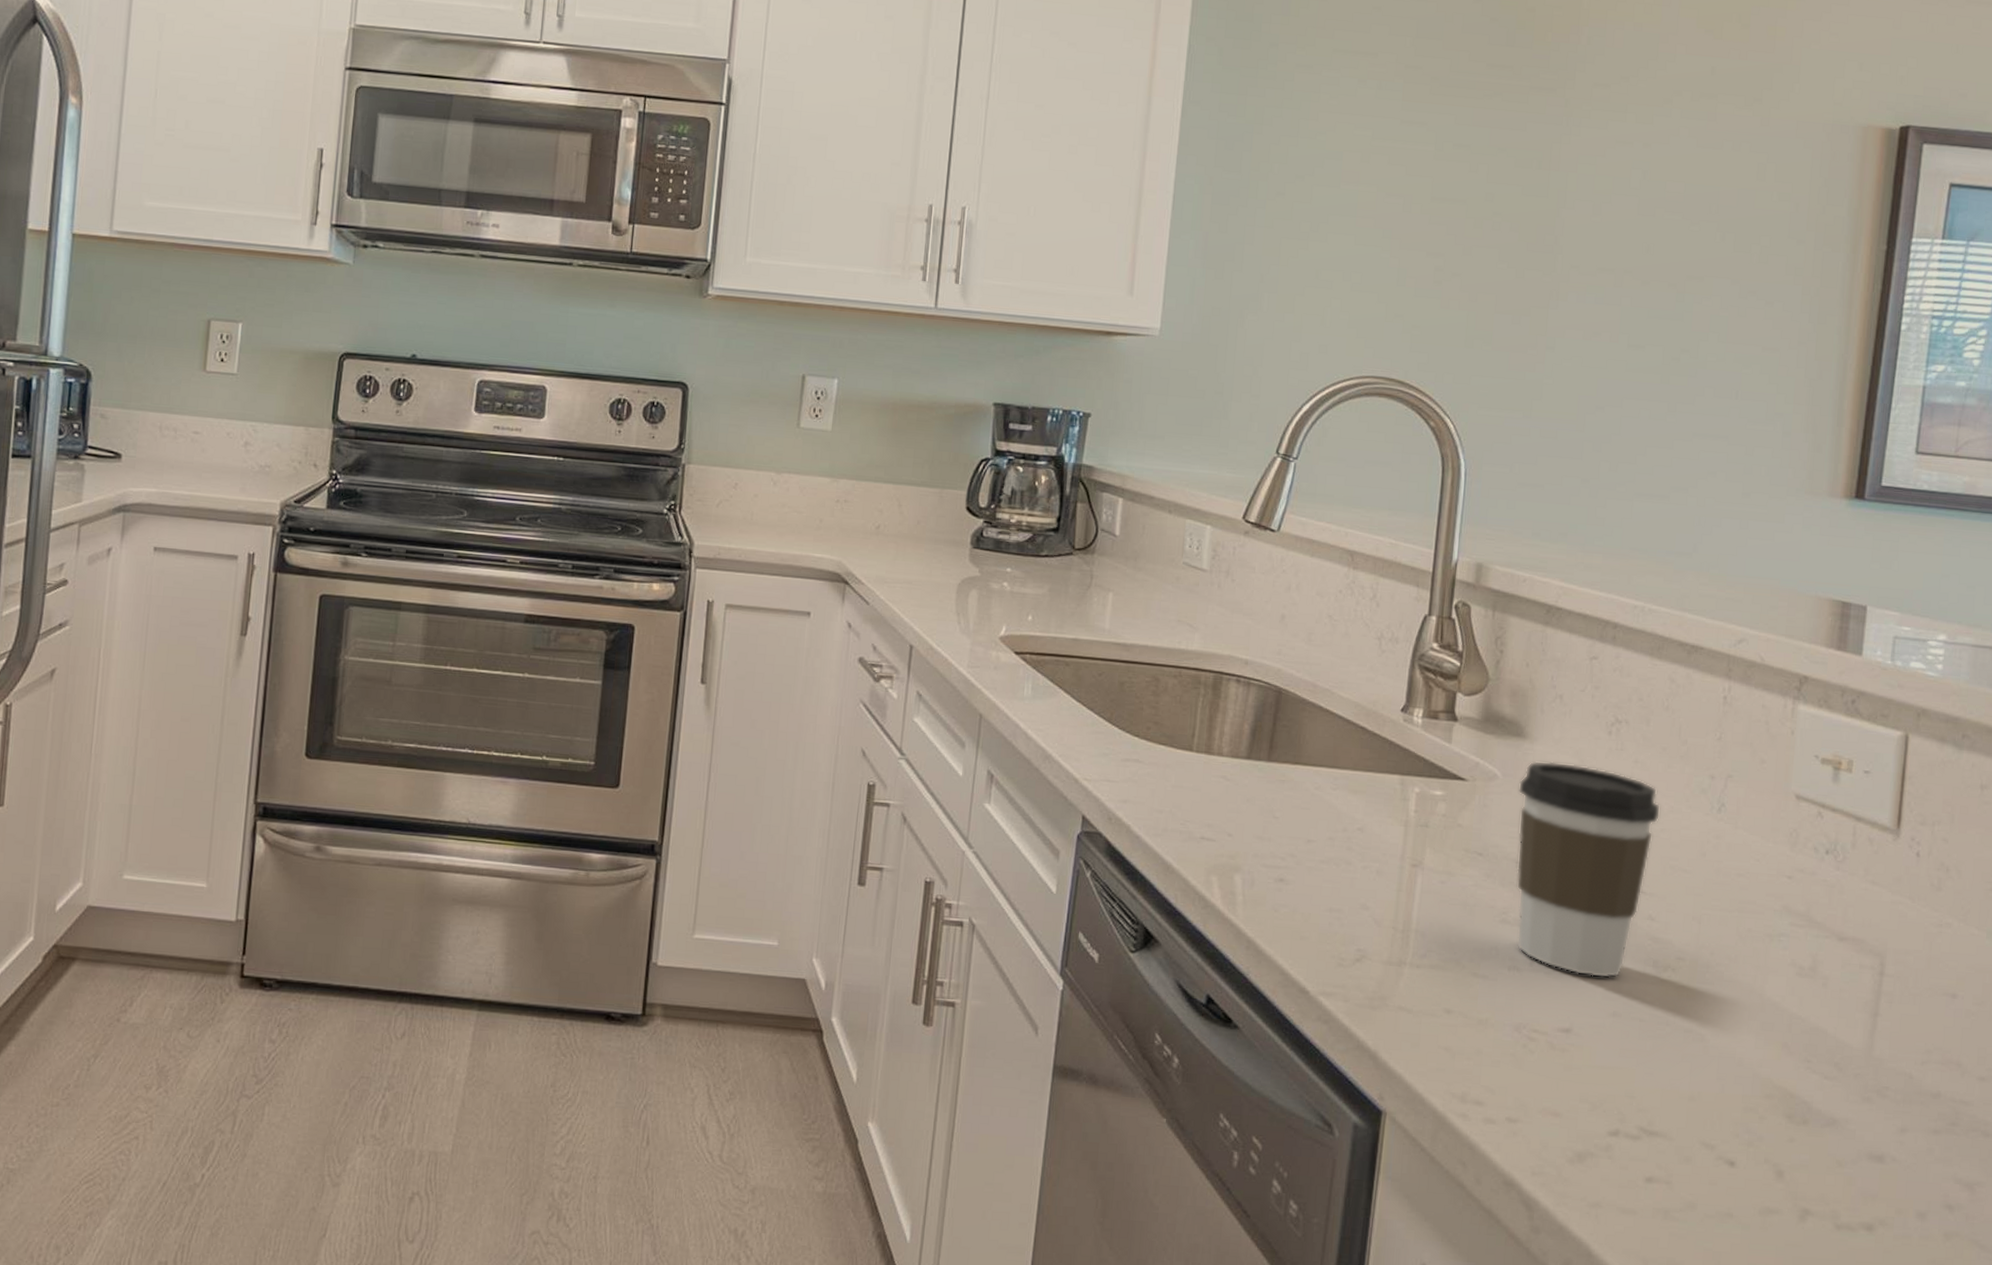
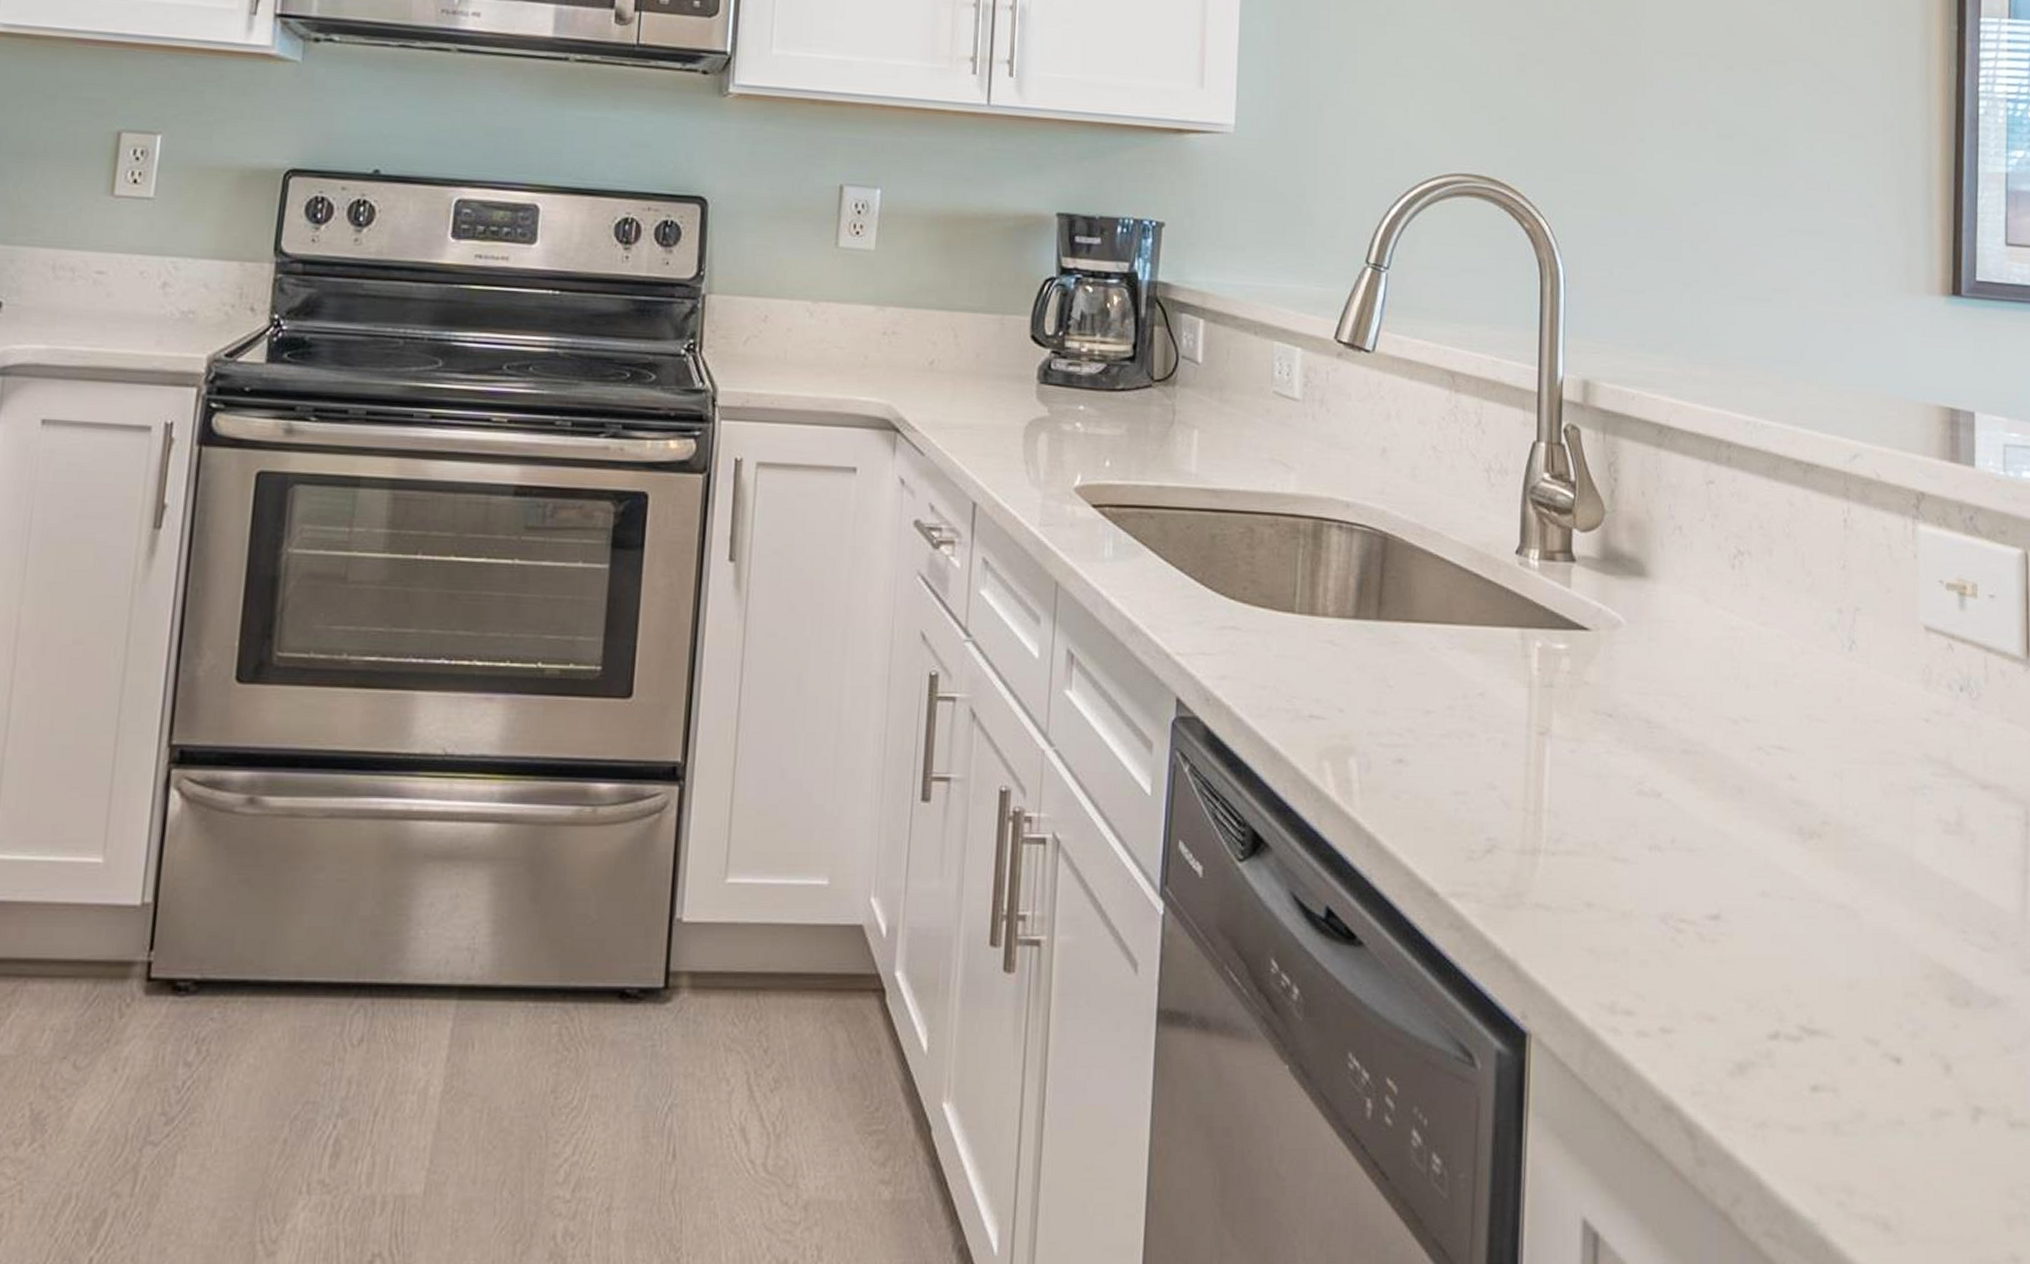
coffee cup: present [1516,761,1661,978] -> none [1644,602,1792,852]

